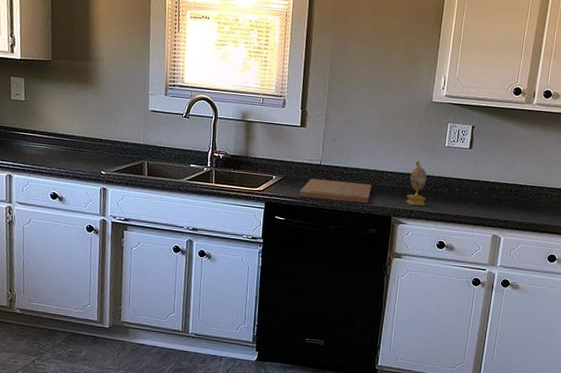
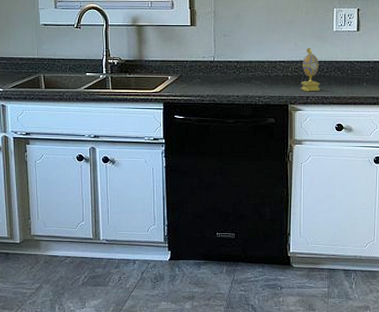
cutting board: present [299,178,371,204] -> none [196,75,265,95]

